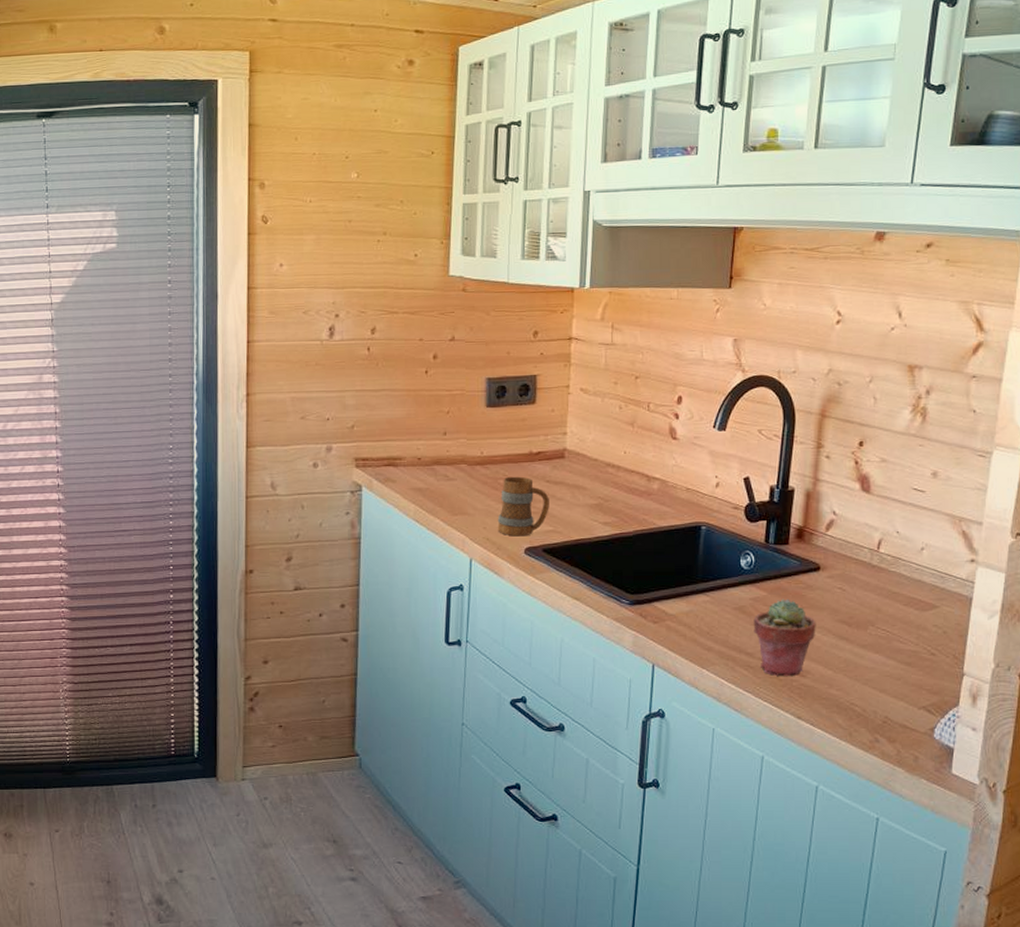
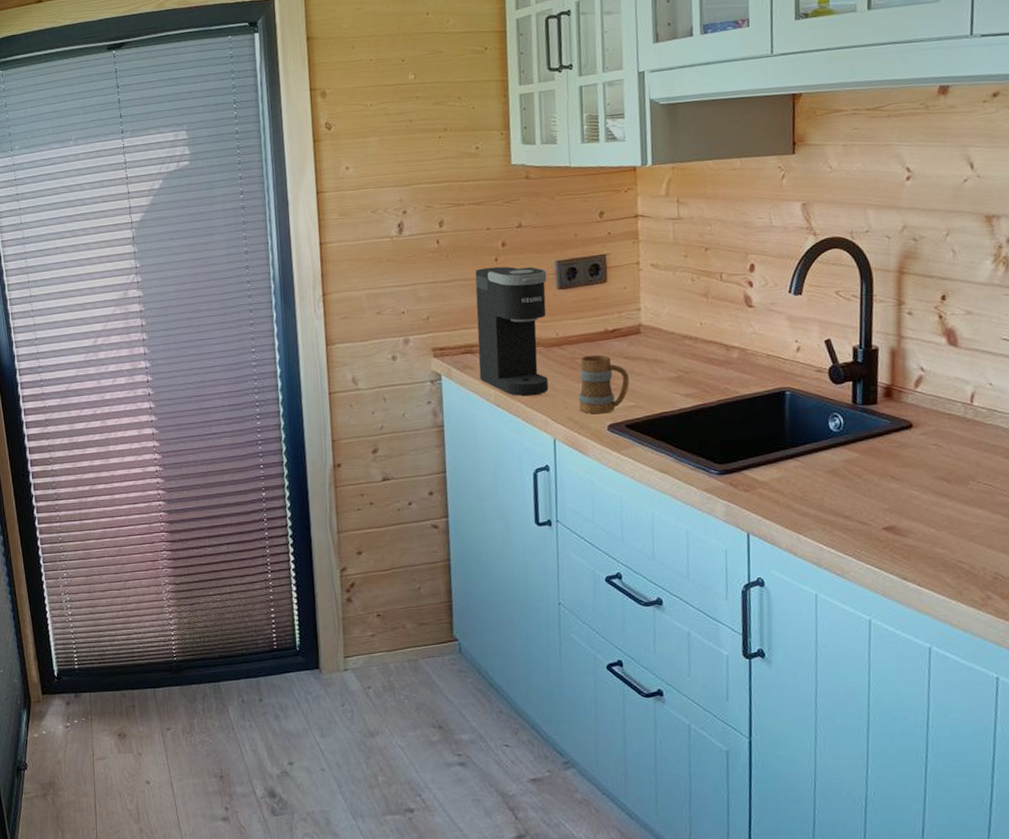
coffee maker: none [400,379,476,514] -> present [475,266,549,397]
potted succulent: present [753,599,816,676] -> none [847,458,914,537]

